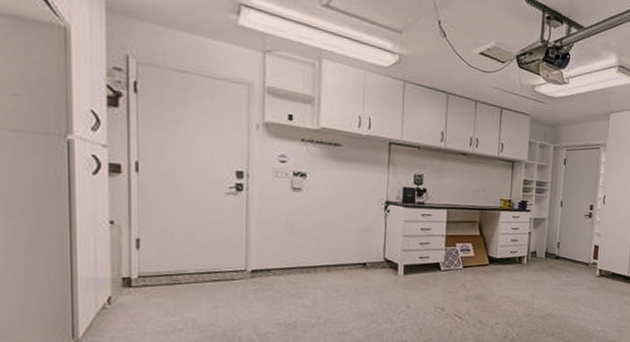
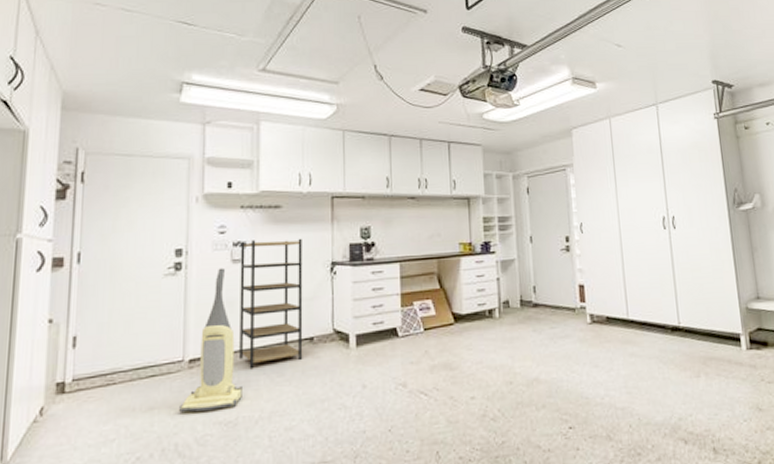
vacuum cleaner: none [243,193,301,313] -> present [179,267,242,413]
shelving unit: none [298,172,360,284] -> present [239,238,303,370]

